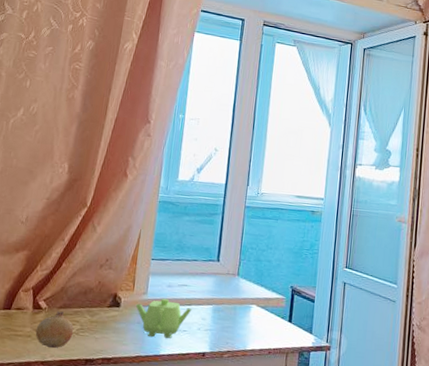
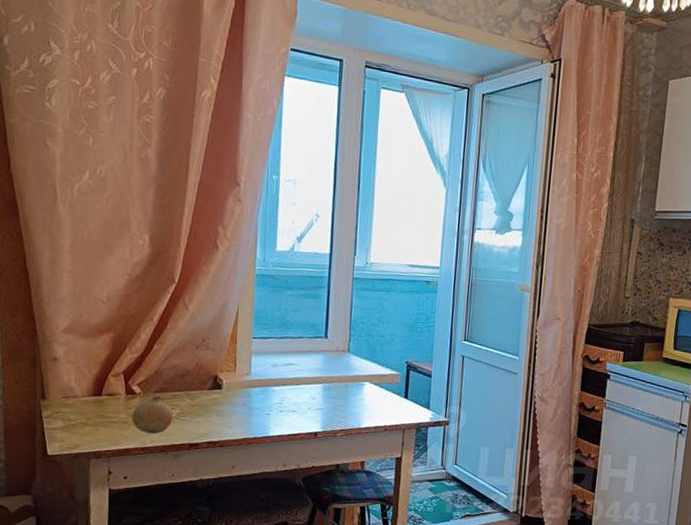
teapot: present [135,298,192,338] -> none [239,378,301,419]

